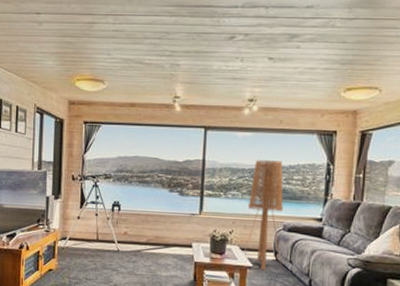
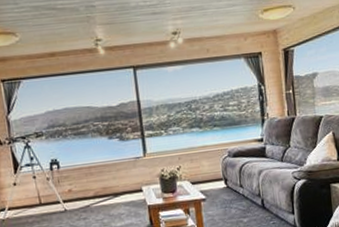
floor lamp: present [243,160,284,271] -> none [189,89,233,201]

